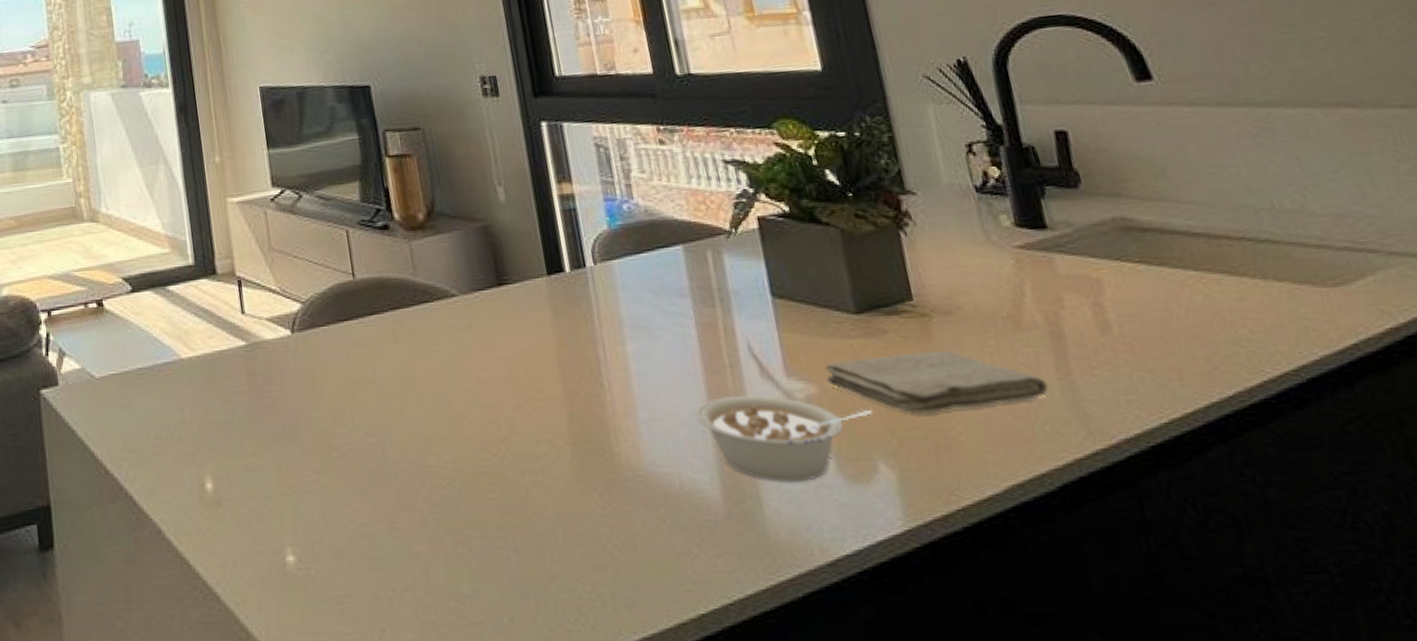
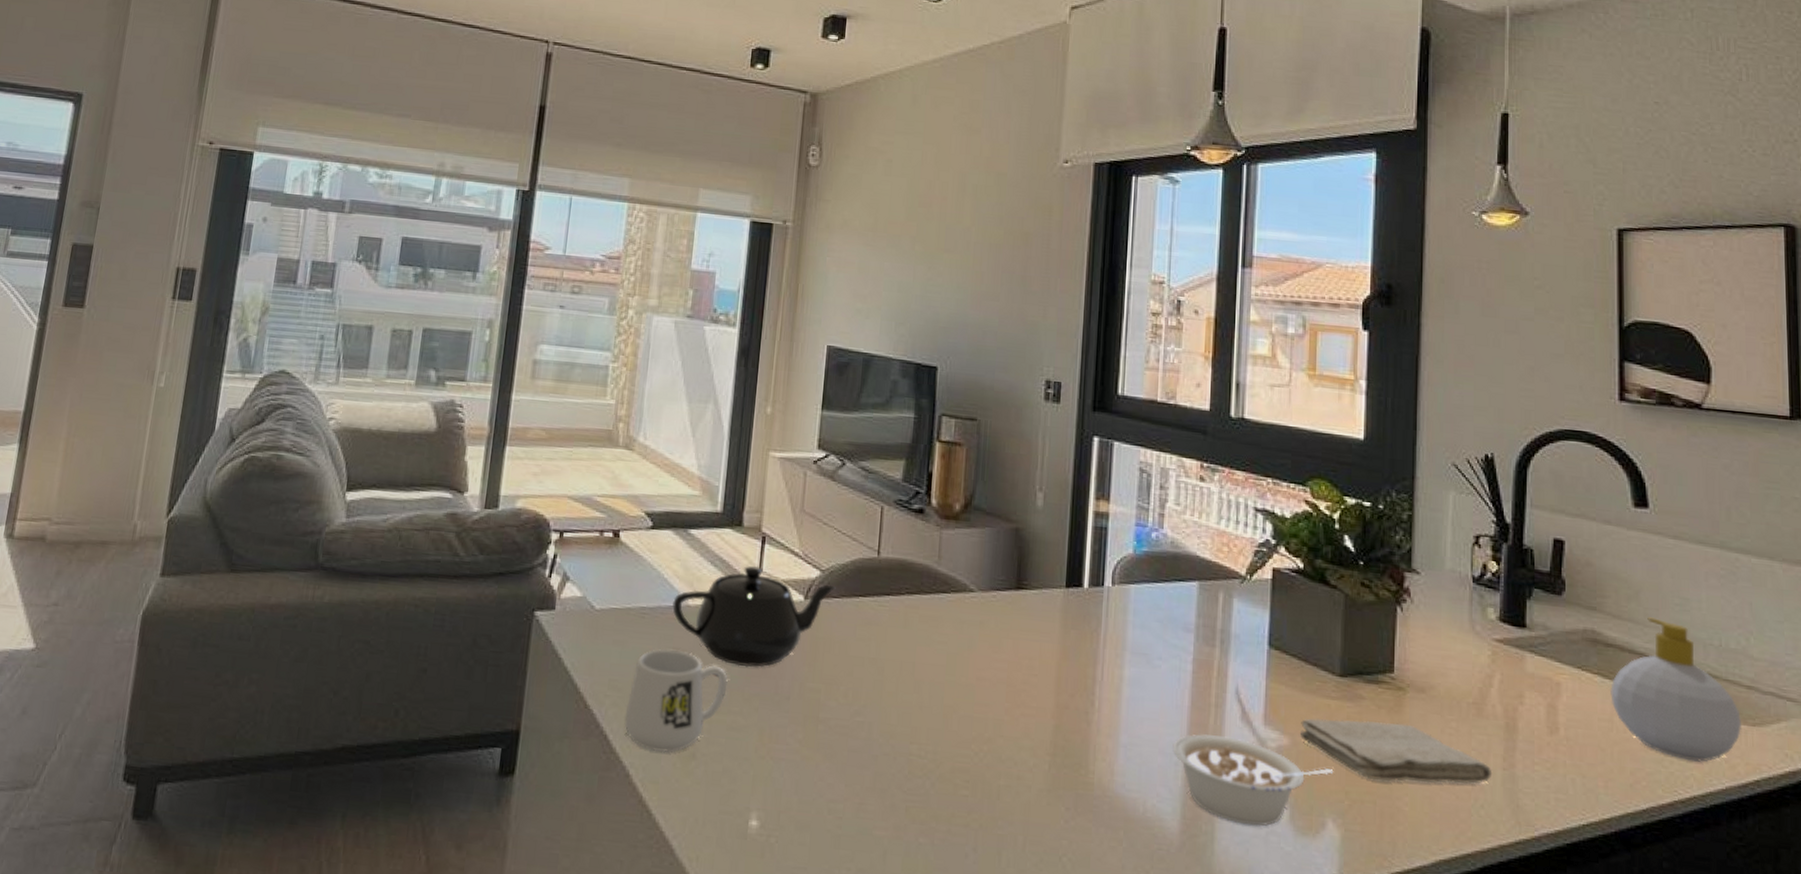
mug: none [144,403,236,505] -> present [624,648,728,753]
teapot: none [166,309,320,409] -> present [672,566,836,668]
soap bottle: none [1158,192,1323,337] -> present [1610,617,1742,762]

